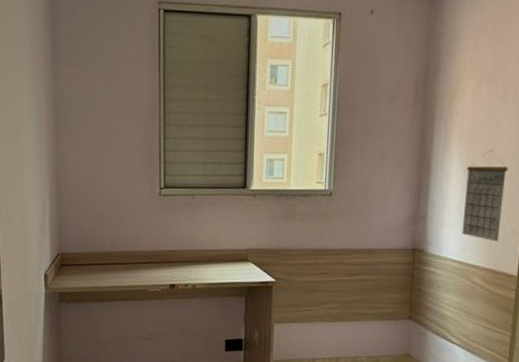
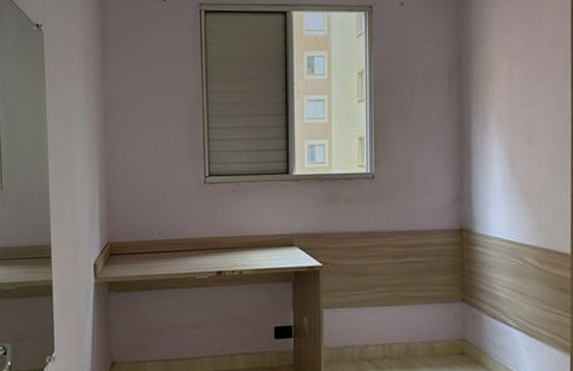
calendar: present [461,149,509,242] -> none [507,128,550,220]

